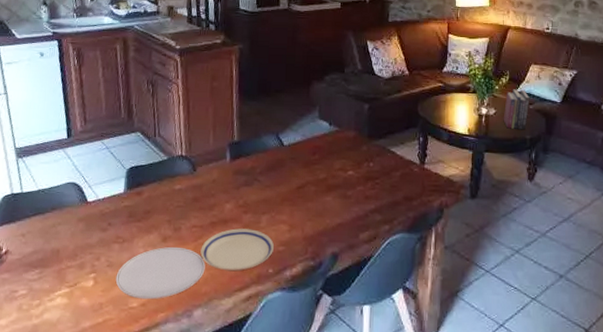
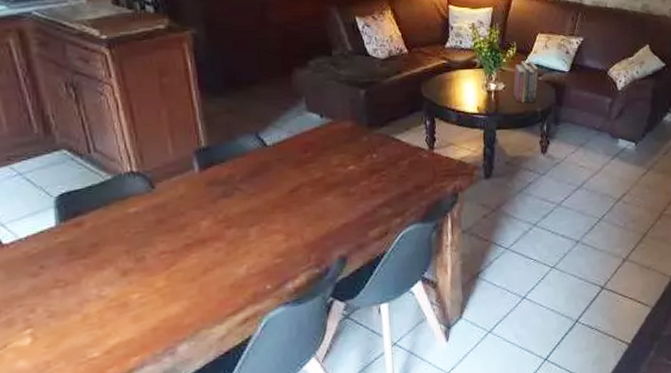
plate: present [115,246,206,300] -> none [63,279,185,347]
plate: present [200,228,274,272] -> none [175,245,269,296]

